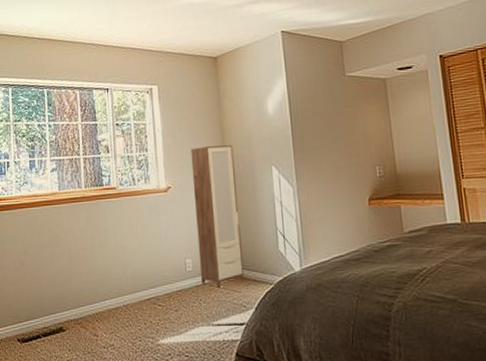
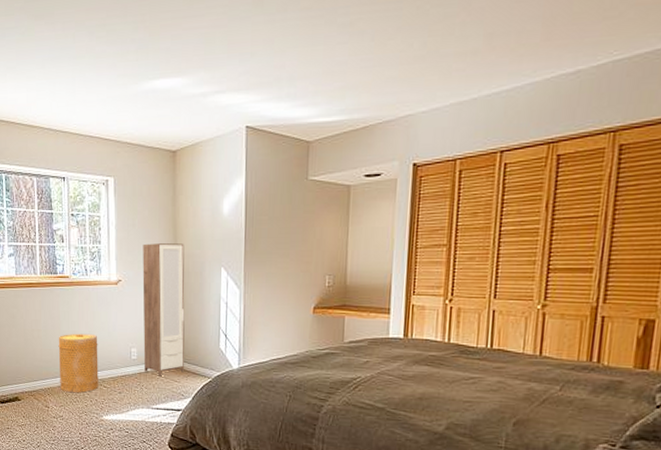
basket: none [106,247,153,317] -> present [58,333,99,393]

